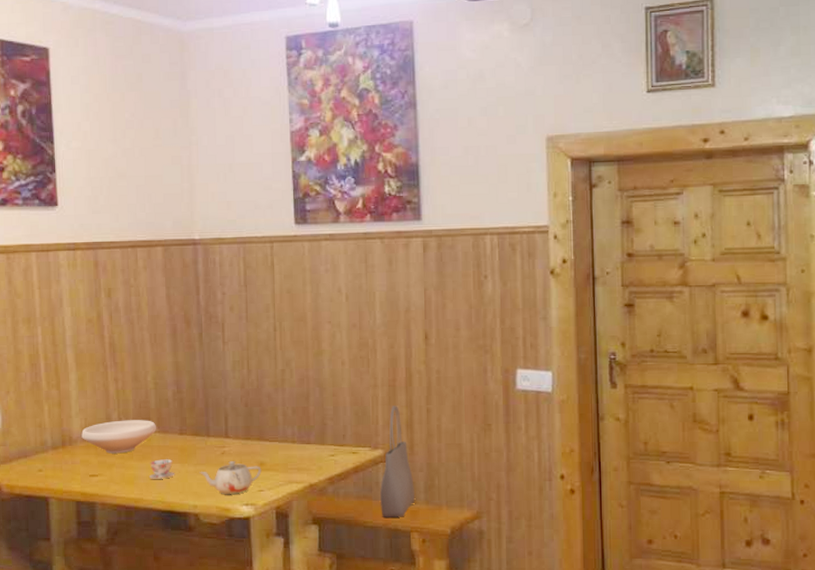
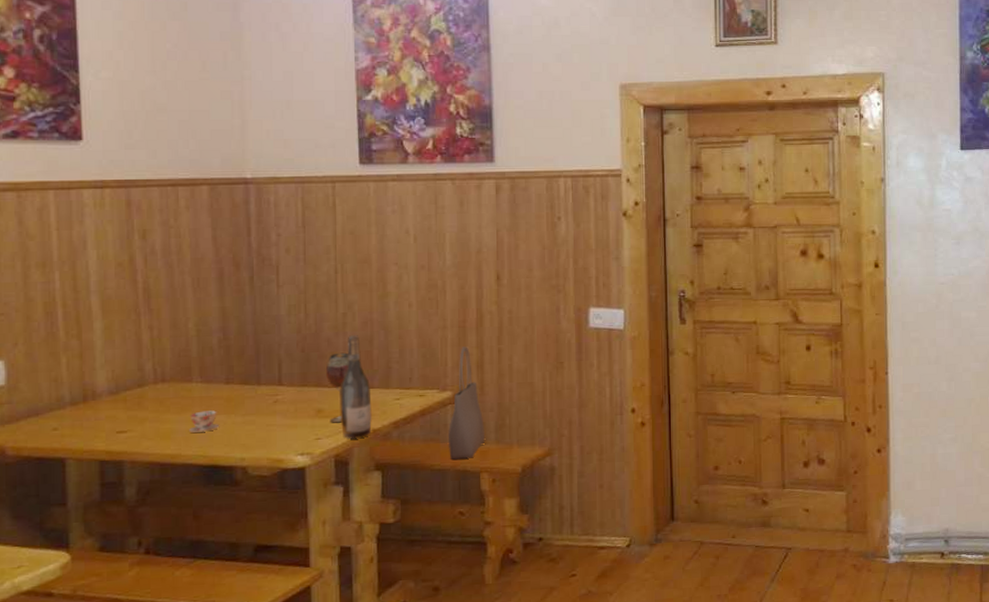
bowl: present [81,420,156,454] -> none [107,369,198,407]
teapot: present [199,461,262,494] -> none [248,409,319,445]
wineglass: none [266,408,288,476] -> present [325,352,349,423]
wine bottle: none [280,391,309,491] -> present [340,335,372,438]

